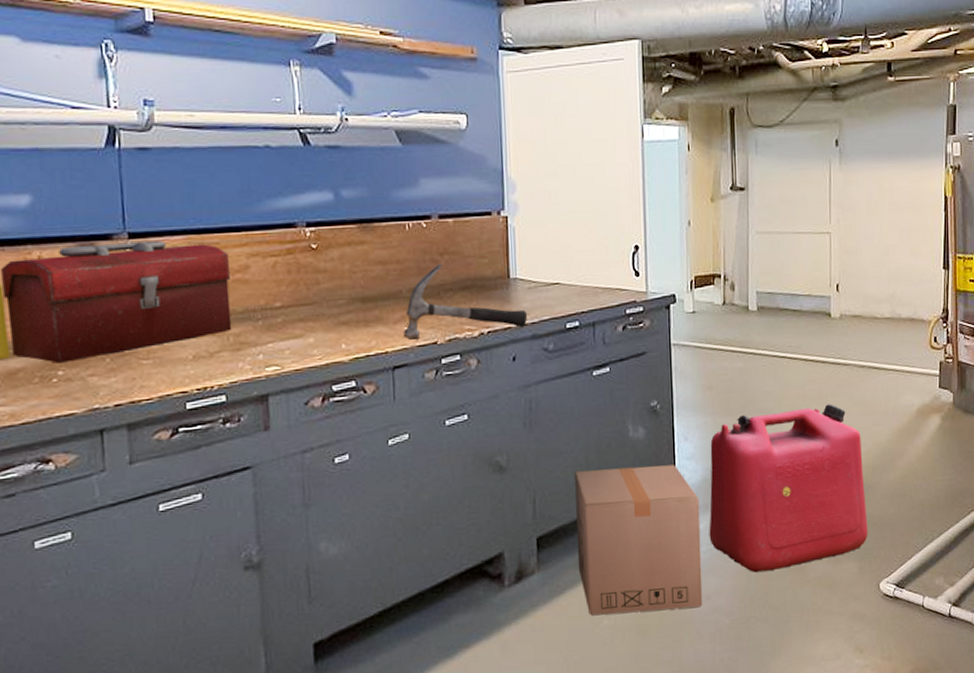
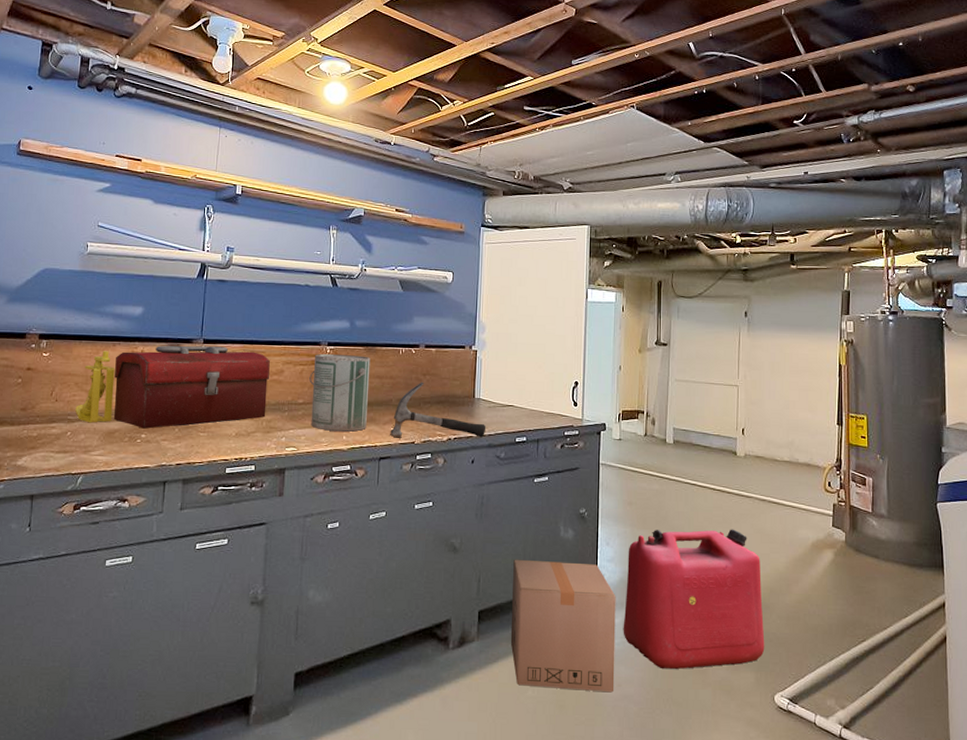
paint can: none [286,236,372,340] -> present [309,354,371,432]

